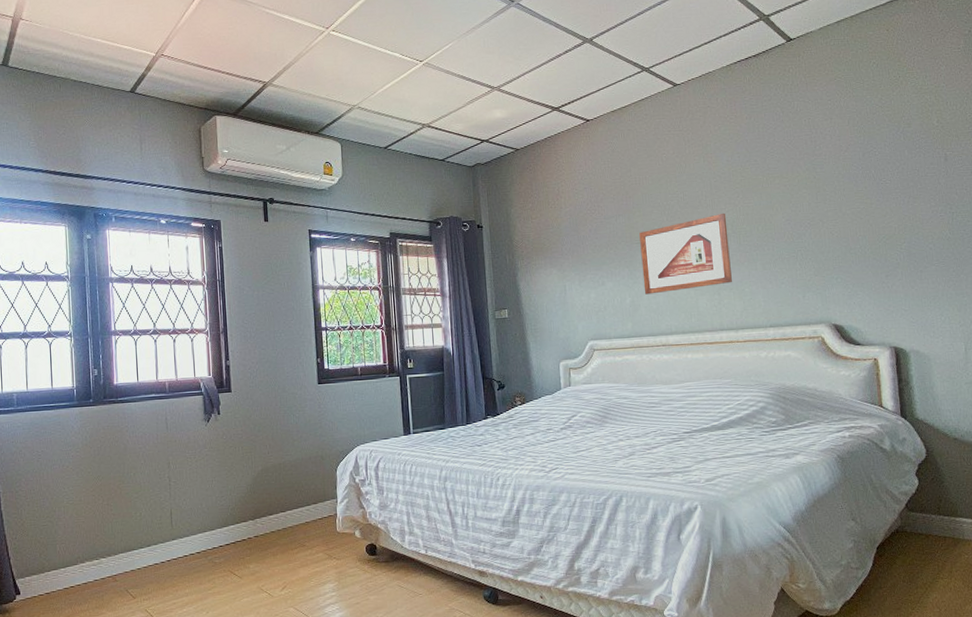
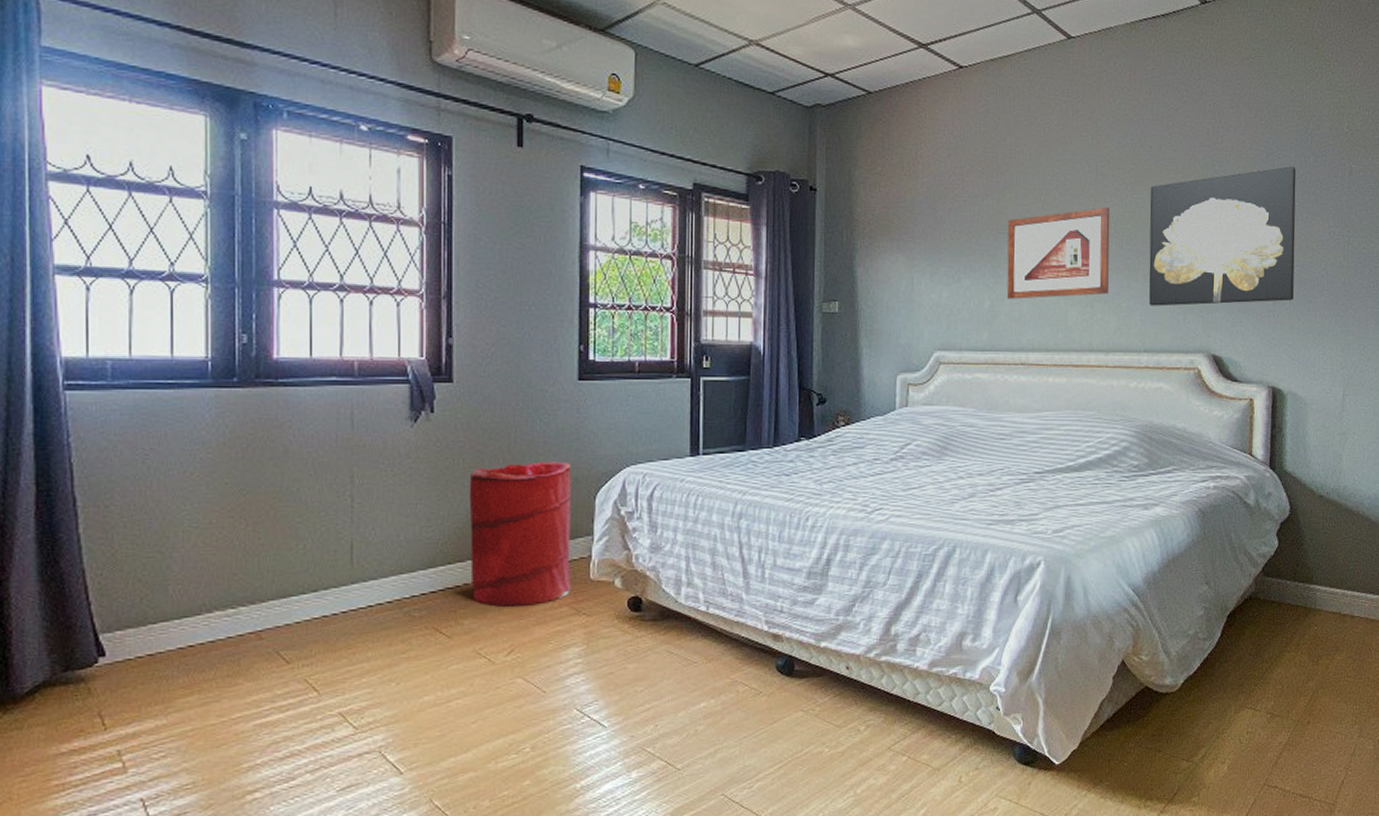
laundry hamper: none [247,444,324,554] -> present [469,461,572,607]
wall art: none [759,160,906,289] -> present [1149,166,1296,306]

